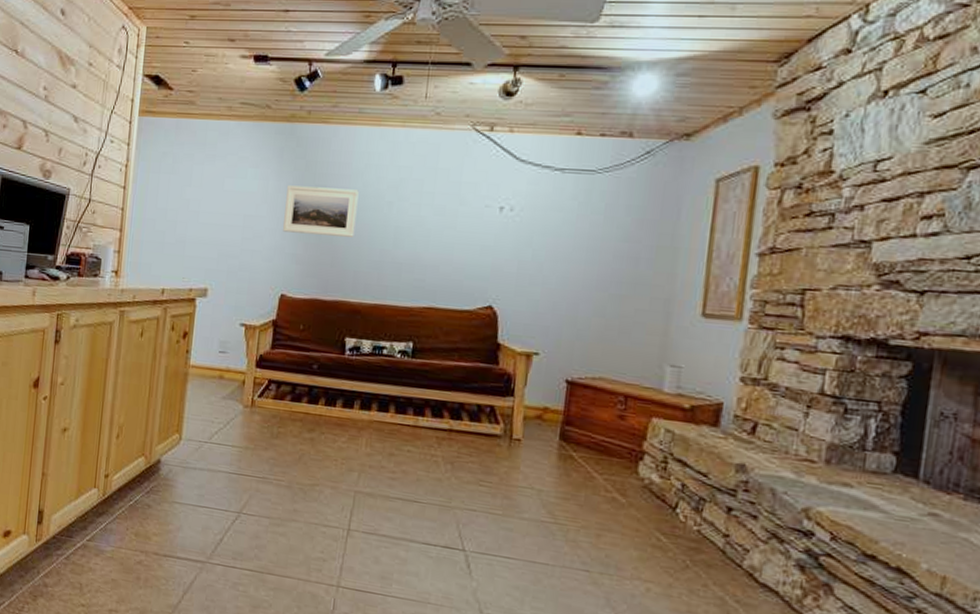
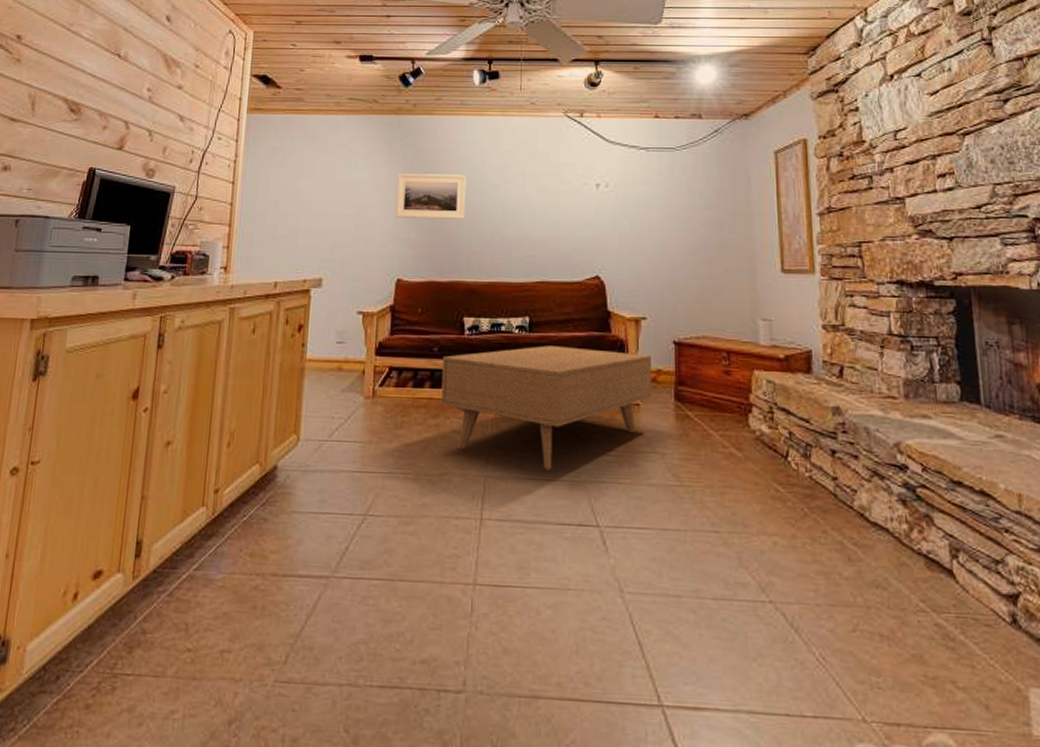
coffee table: none [317,372,540,493] -> present [441,345,652,470]

